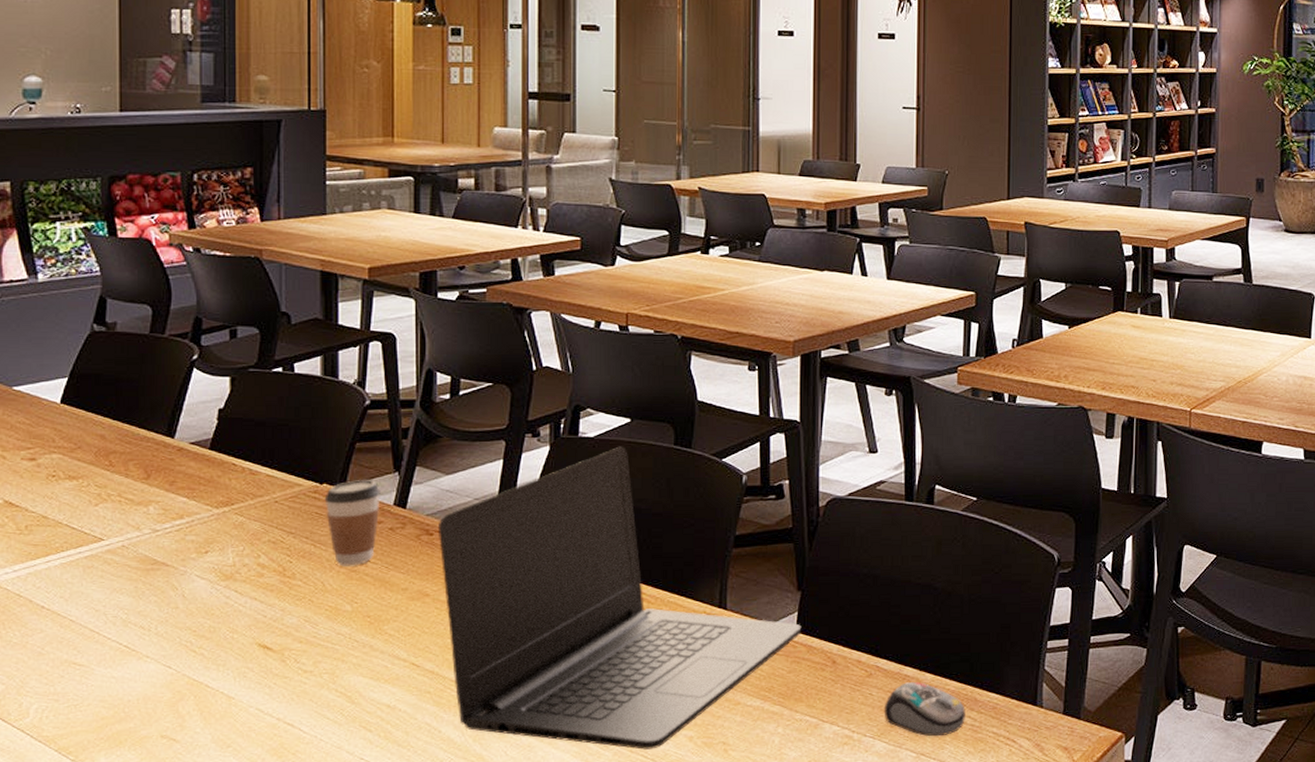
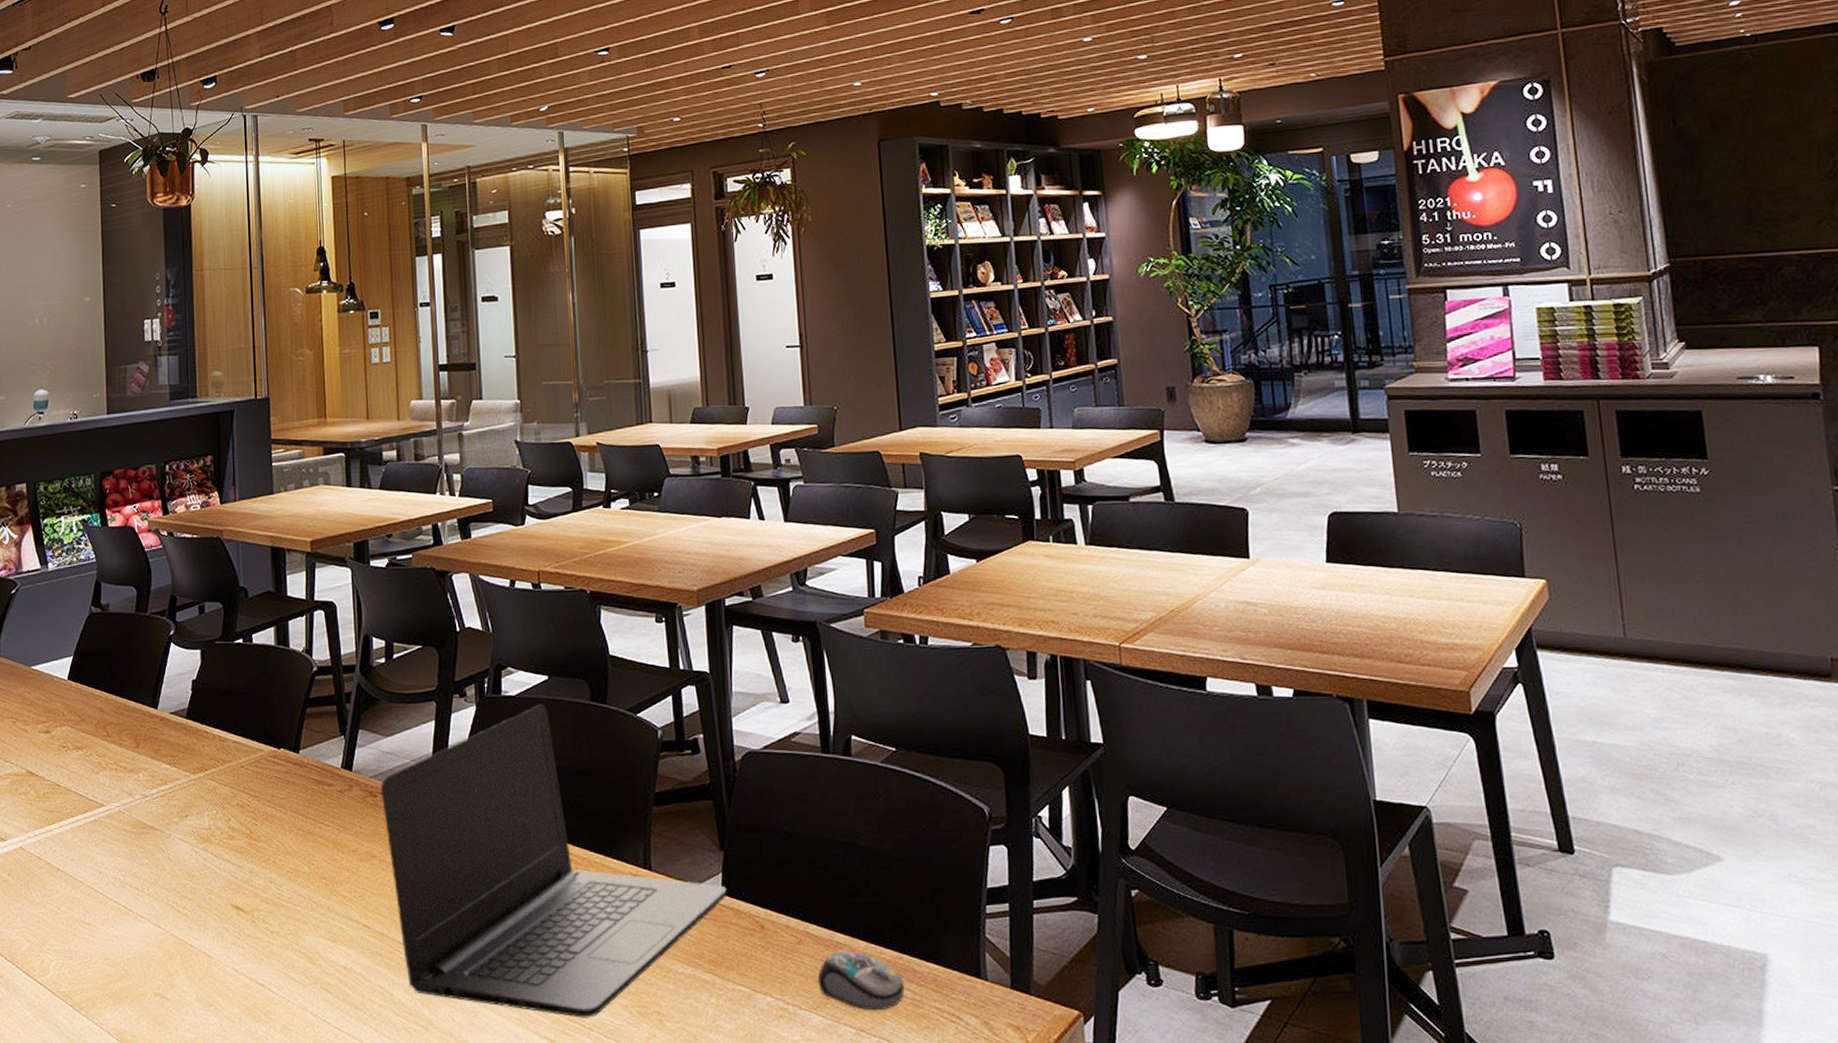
coffee cup: present [324,480,380,566] -> none [282,744,330,829]

